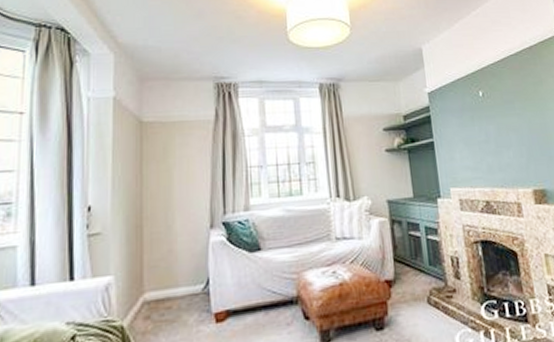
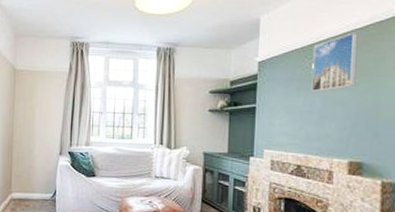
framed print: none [477,58,523,120] -> present [311,33,358,92]

